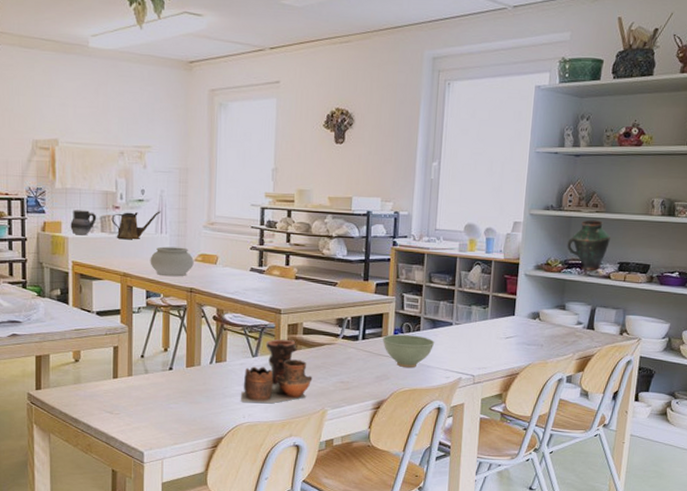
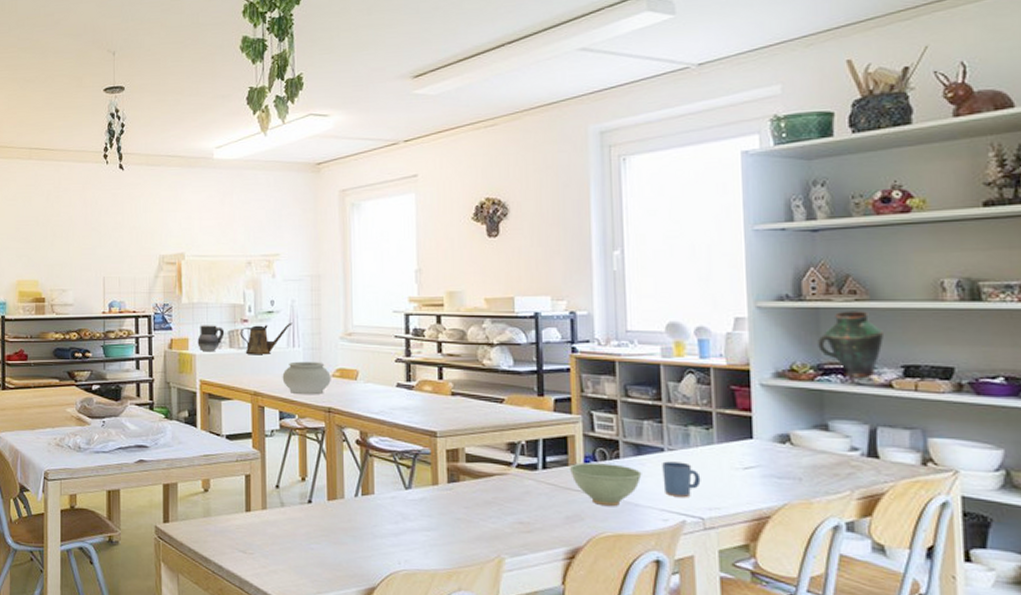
pottery vessel: present [241,339,313,404] -> none [394,467,482,548]
mug: none [449,333,476,360] -> present [662,461,701,497]

